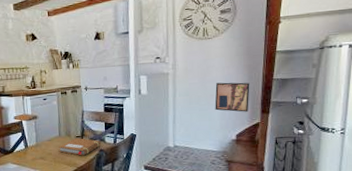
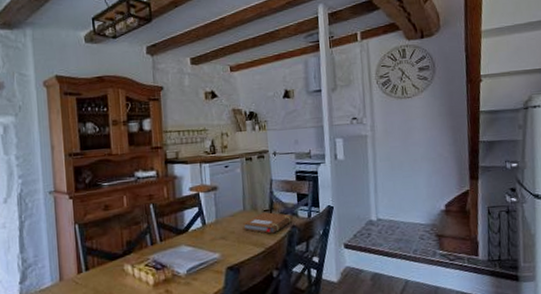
wall art: present [215,82,250,112] -> none [418,145,457,179]

